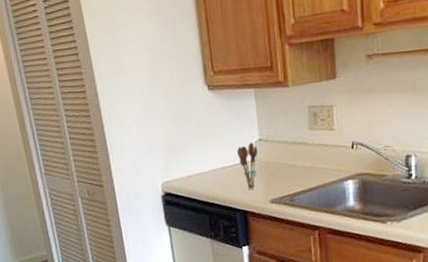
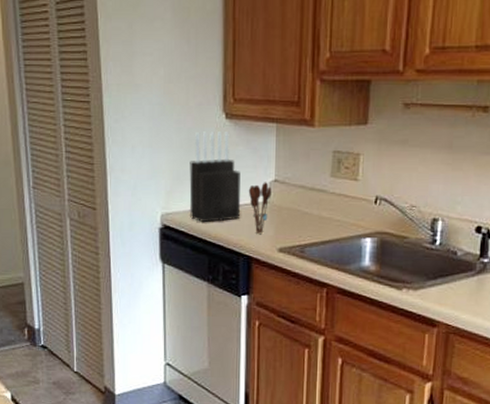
knife block: none [181,101,233,186] -> present [189,131,241,223]

